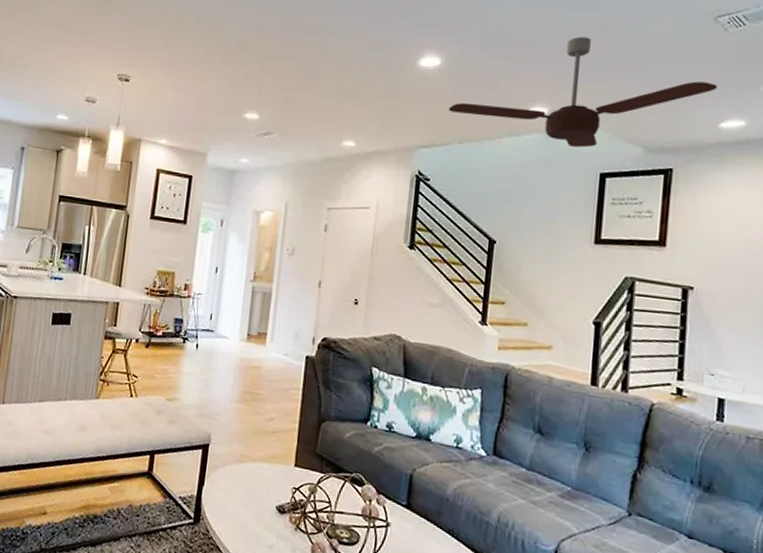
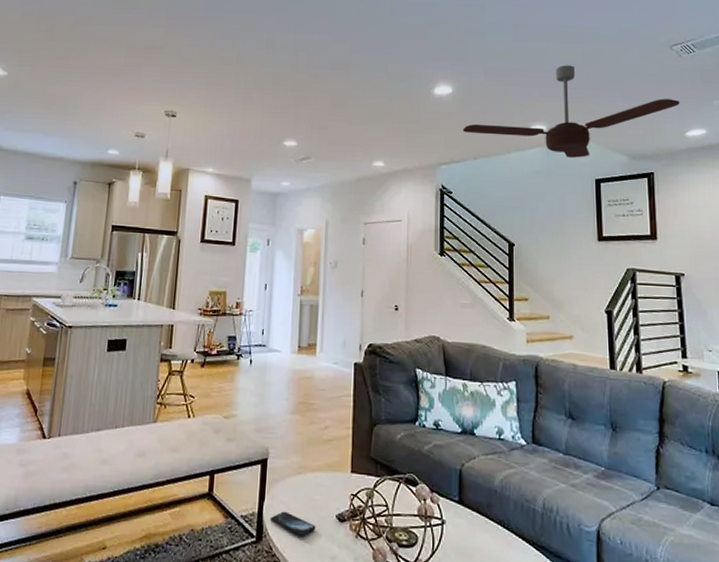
smartphone: none [209,497,255,523] -> present [270,511,316,536]

